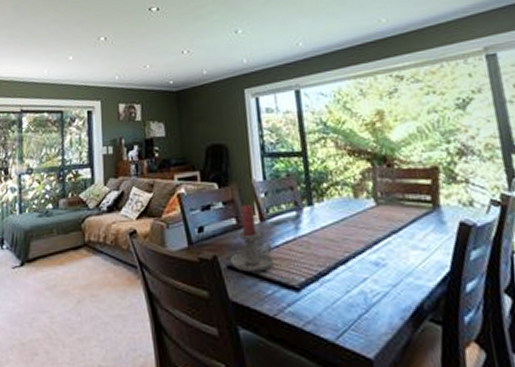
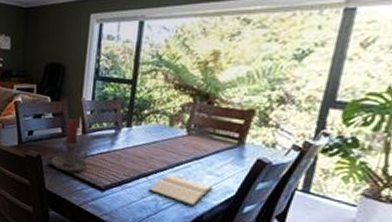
hardback book: none [351,256,423,294] -> present [148,174,212,207]

